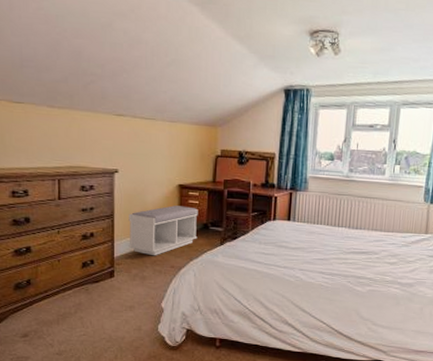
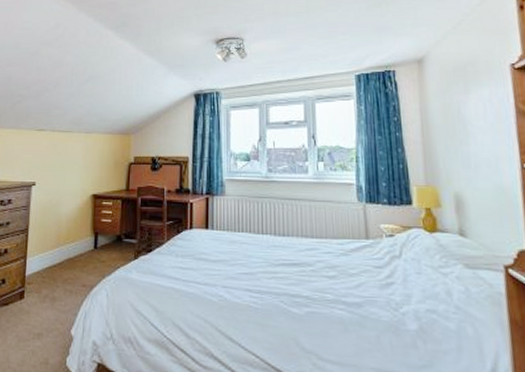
bench: present [128,205,198,256] -> none [40,217,112,274]

